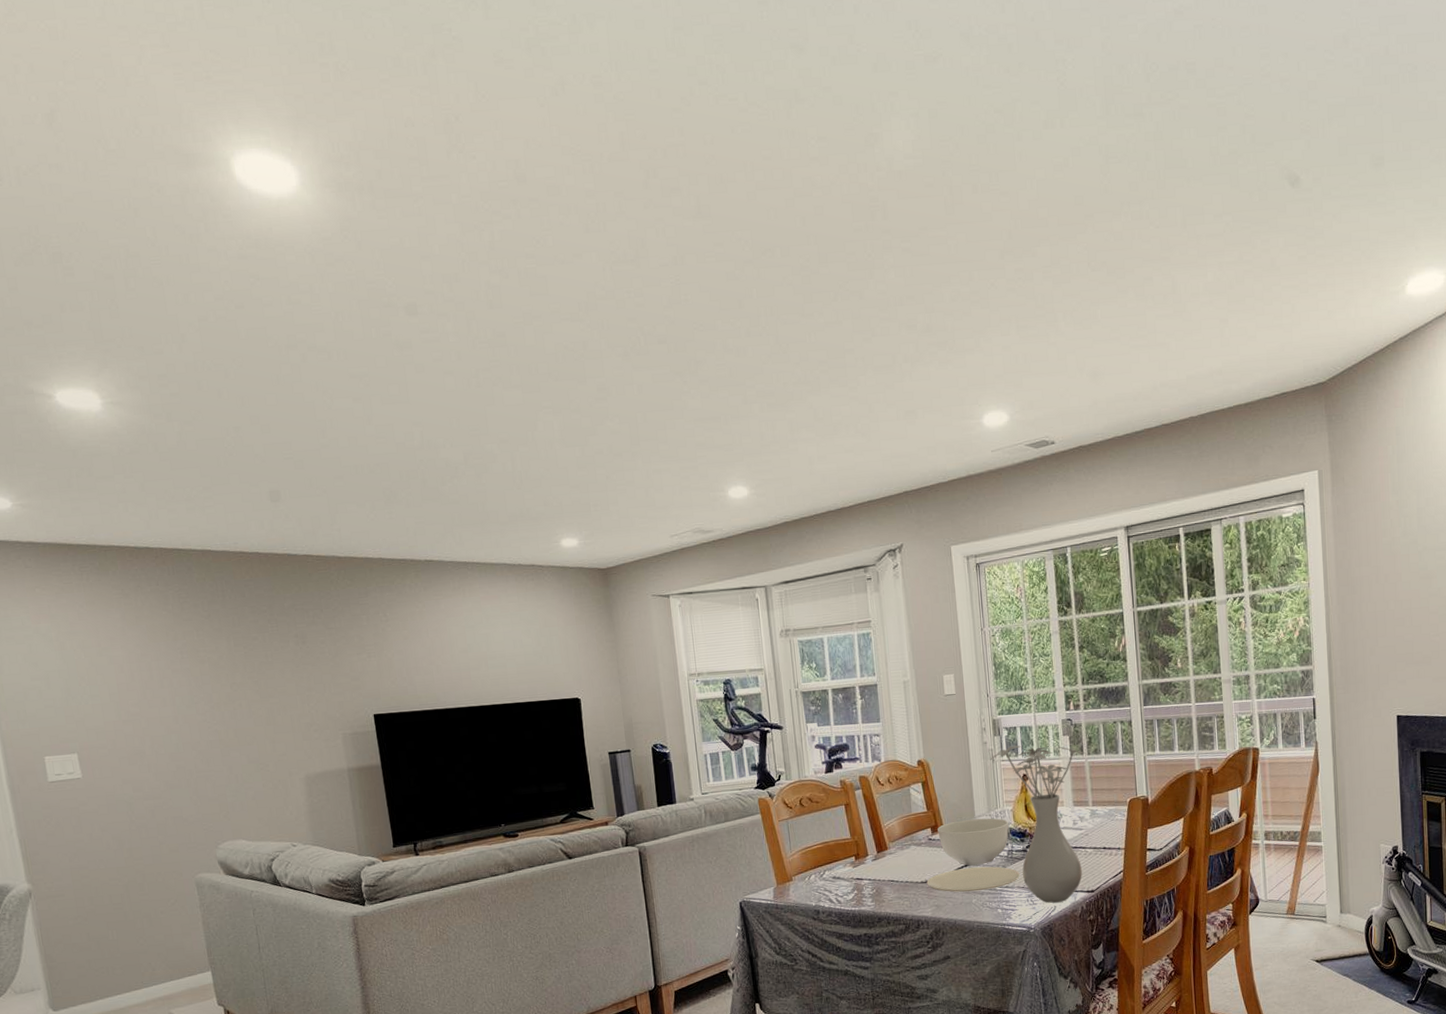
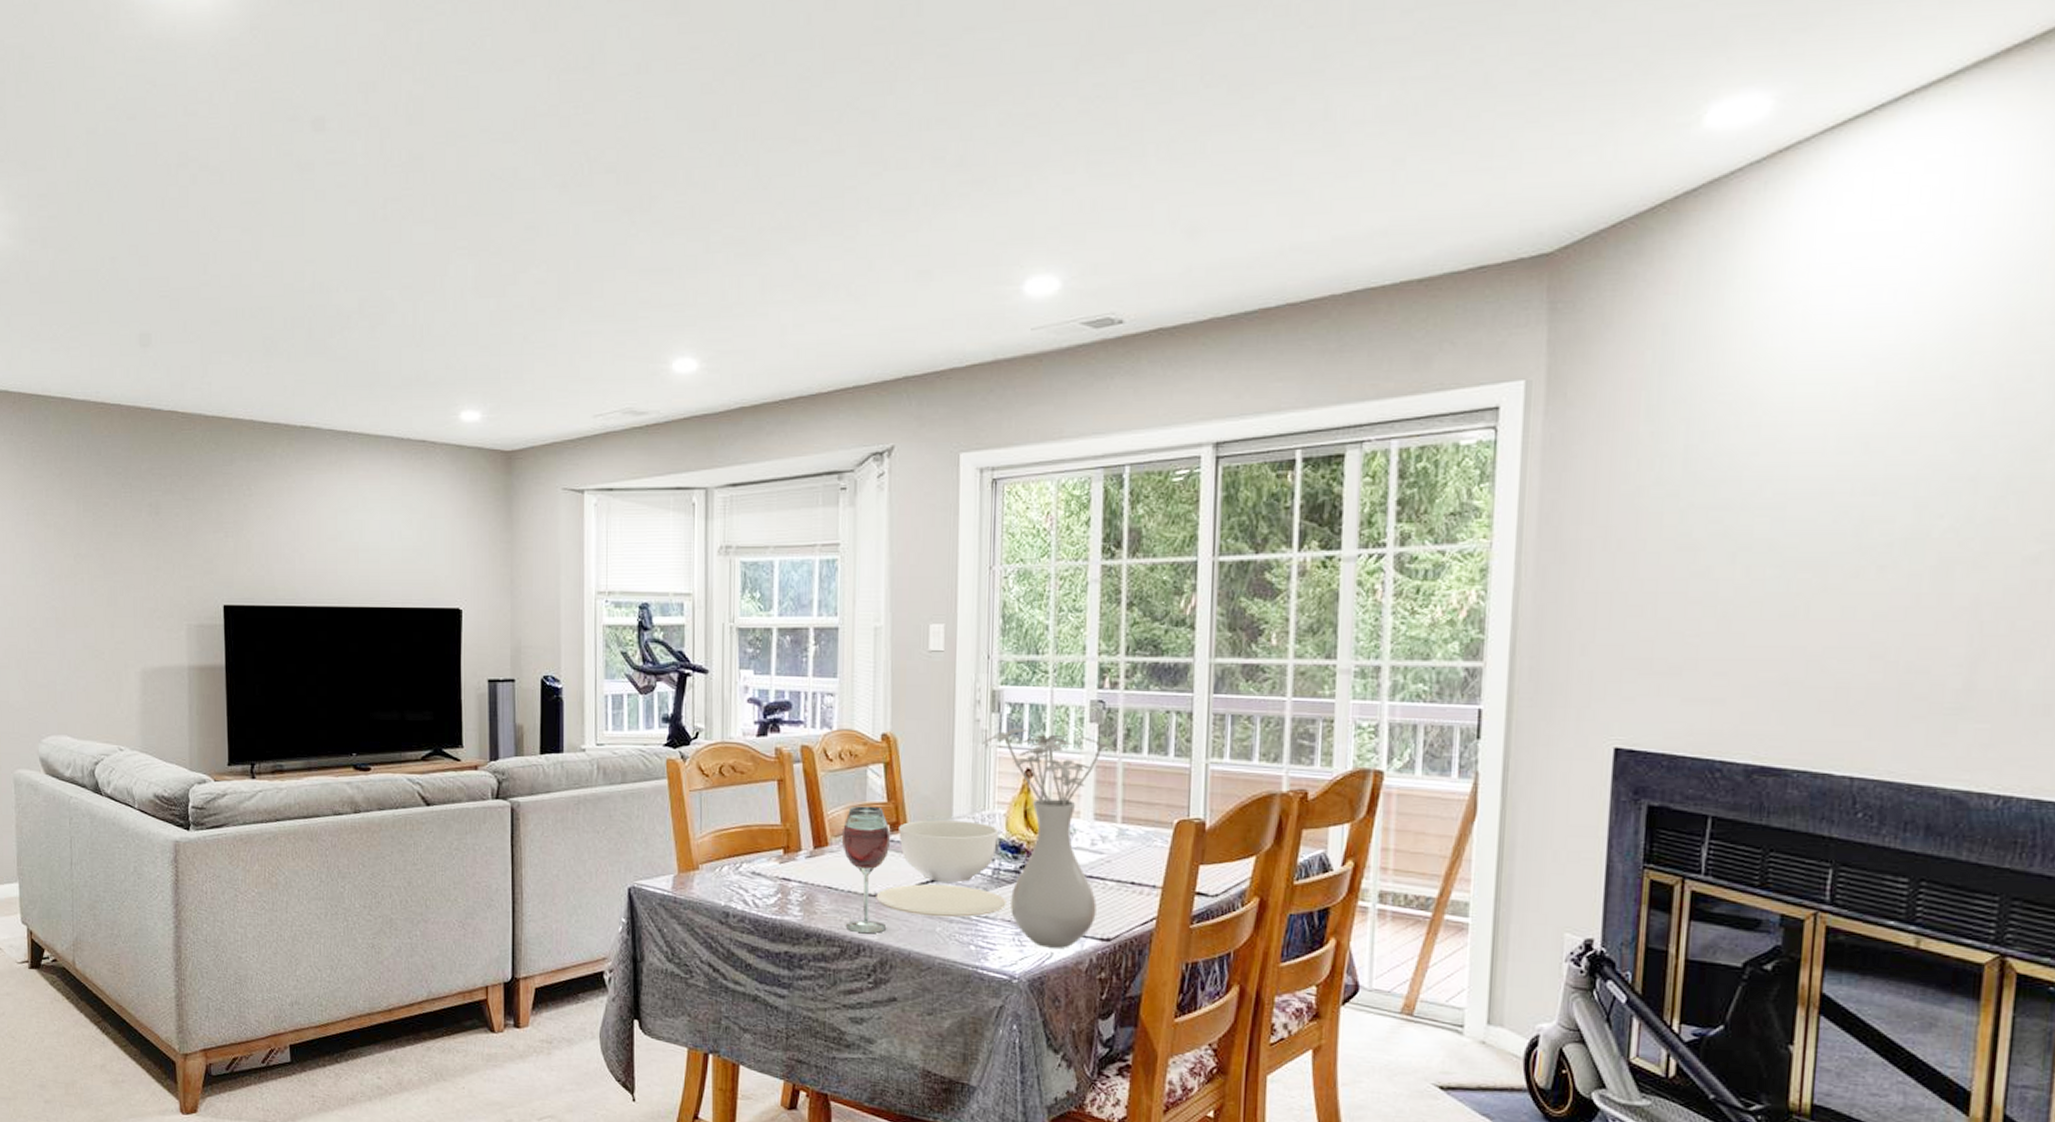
wineglass: none [897,815,936,912] -> present [842,806,891,934]

